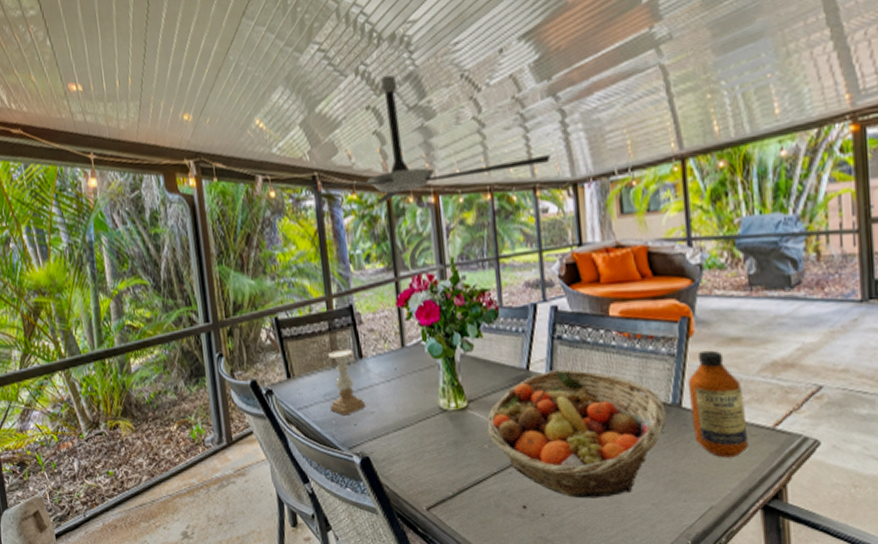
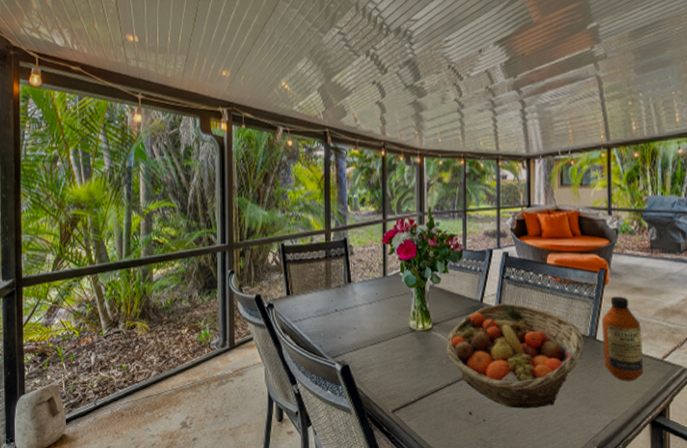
ceiling fan: present [286,75,552,205] -> none [301,60,512,160]
candle holder: present [328,349,366,416] -> none [320,274,350,330]

